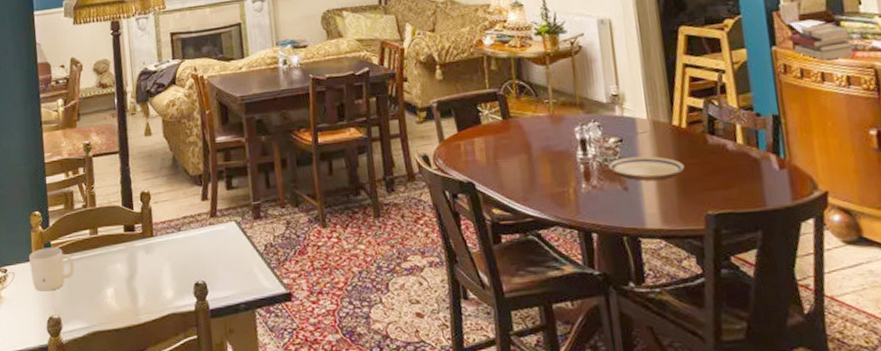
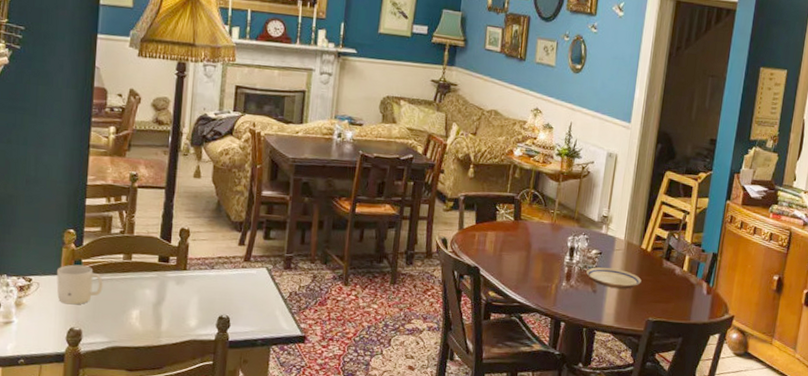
books: present [788,24,854,61] -> none [739,190,782,220]

